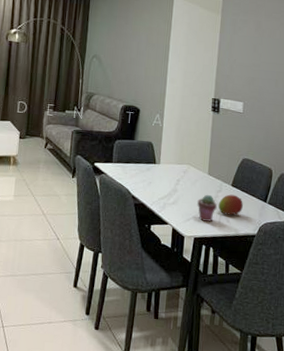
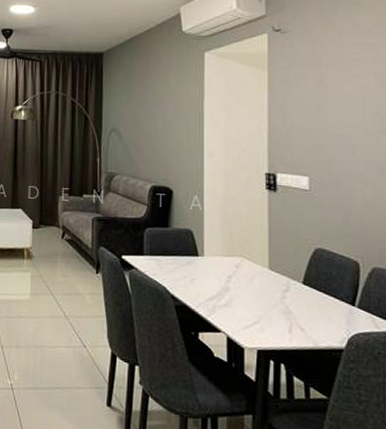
potted succulent: present [197,194,217,222] -> none [258,294,285,330]
fruit: present [218,194,243,215] -> none [286,295,322,322]

